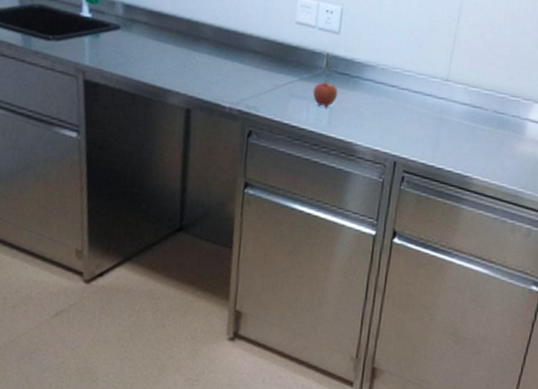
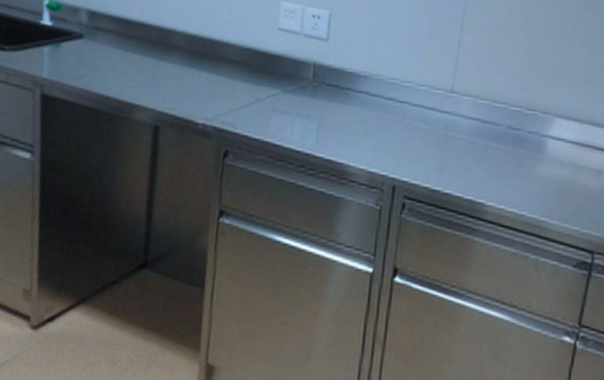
apple: present [312,81,338,107] -> none [298,93,327,123]

